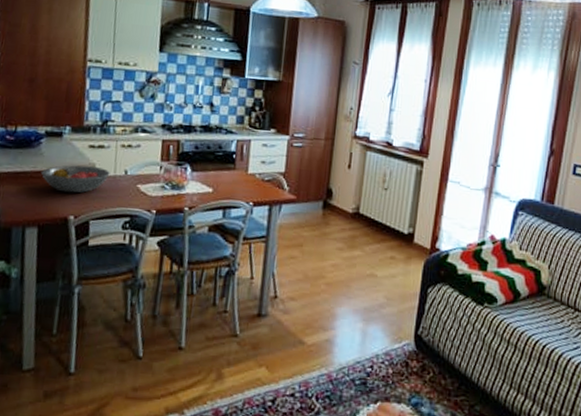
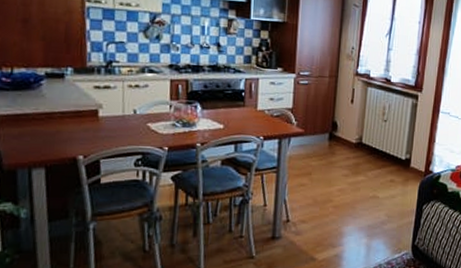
fruit bowl: present [40,165,110,193] -> none [43,106,118,134]

